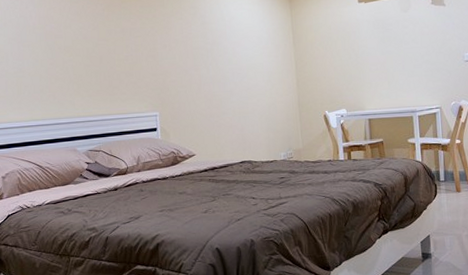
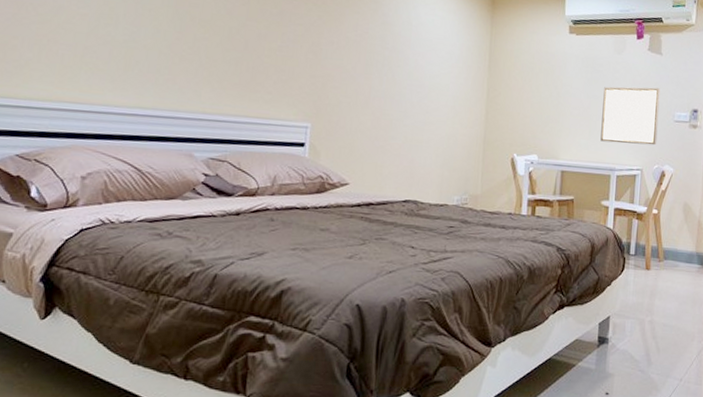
wall art: none [396,35,451,89] -> present [600,86,660,146]

